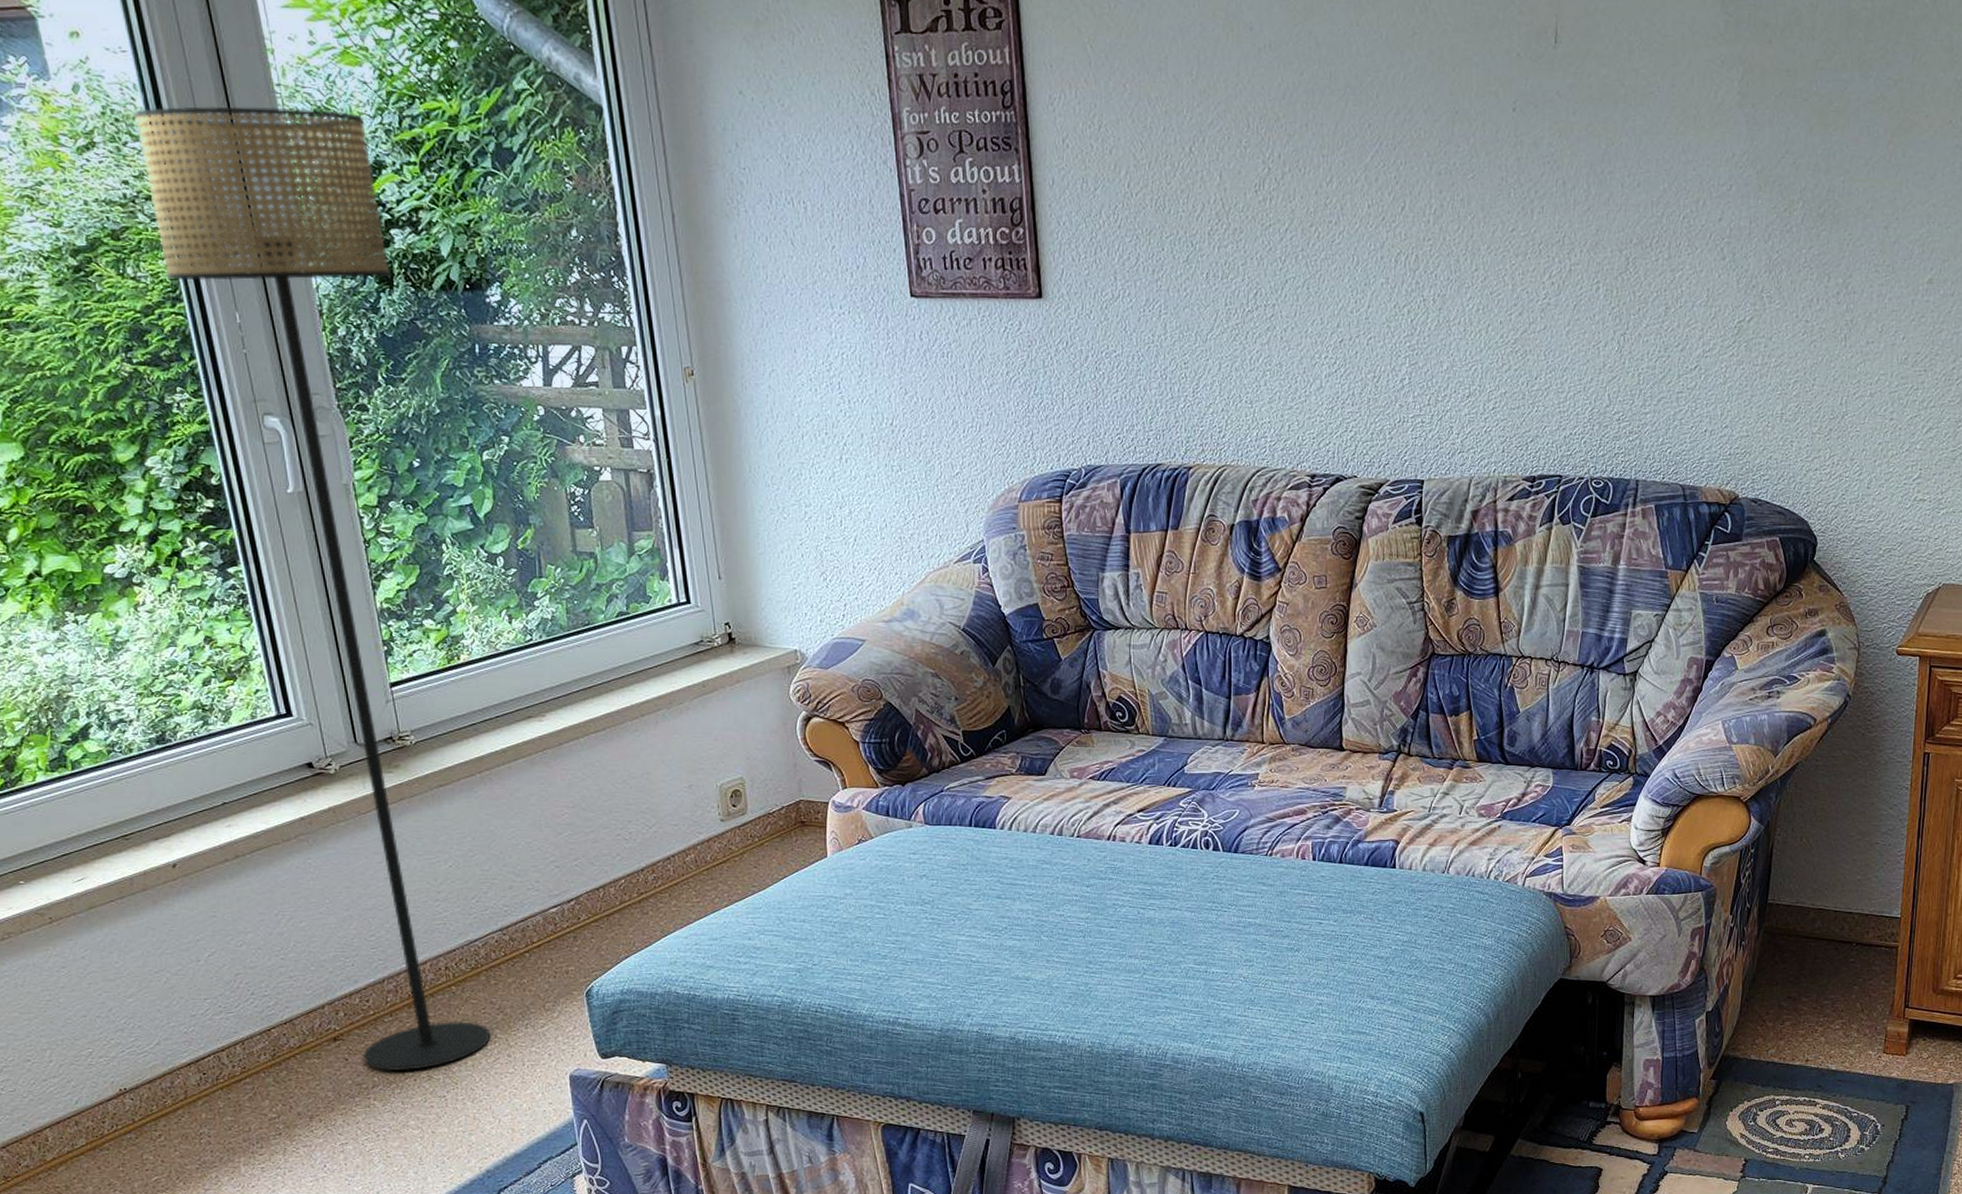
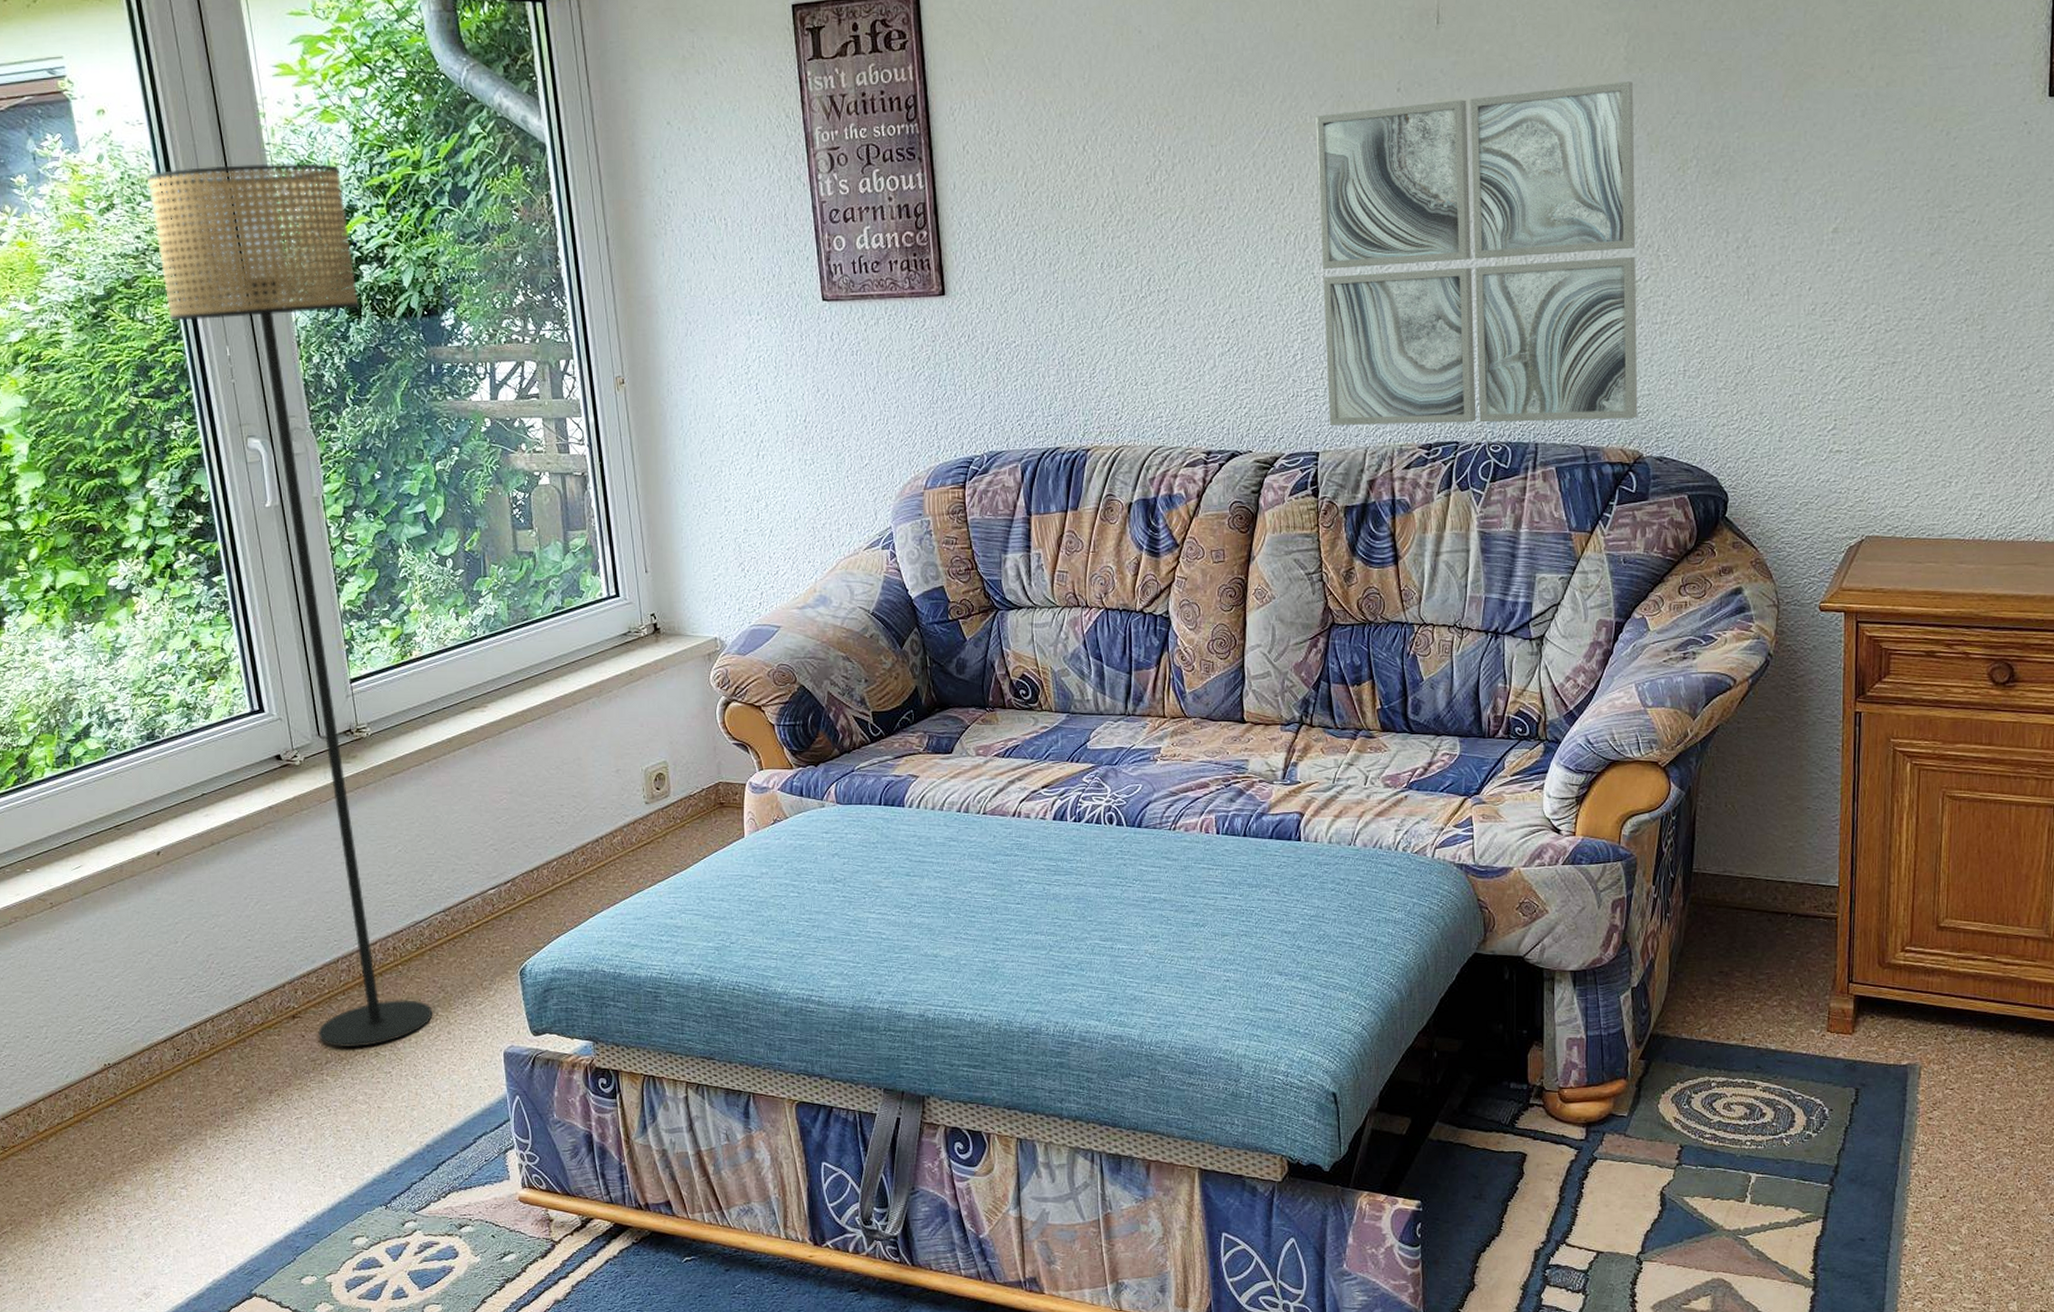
wall art: none [1429,116,1746,460] -> present [1316,81,1638,425]

